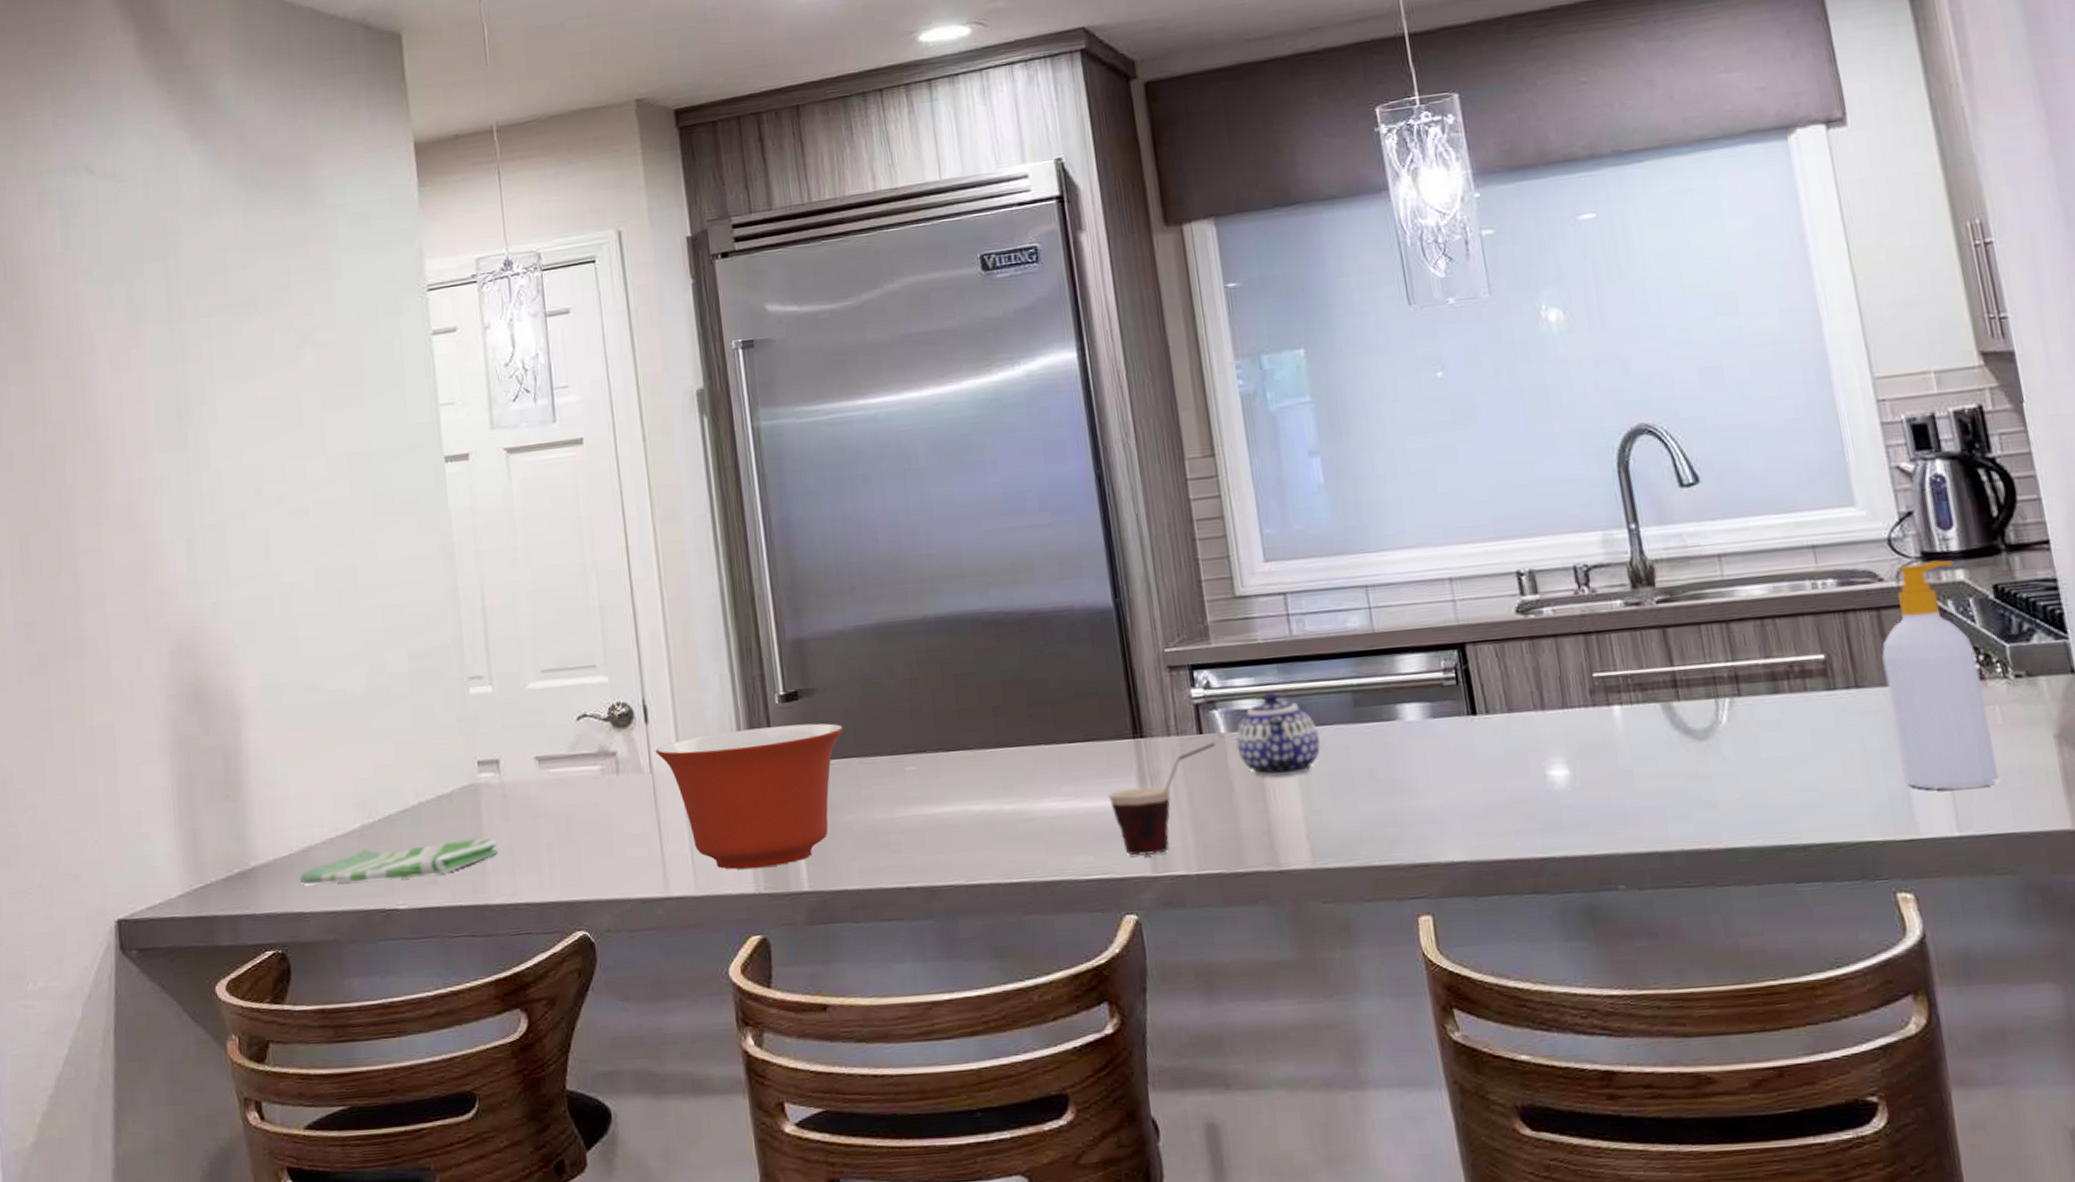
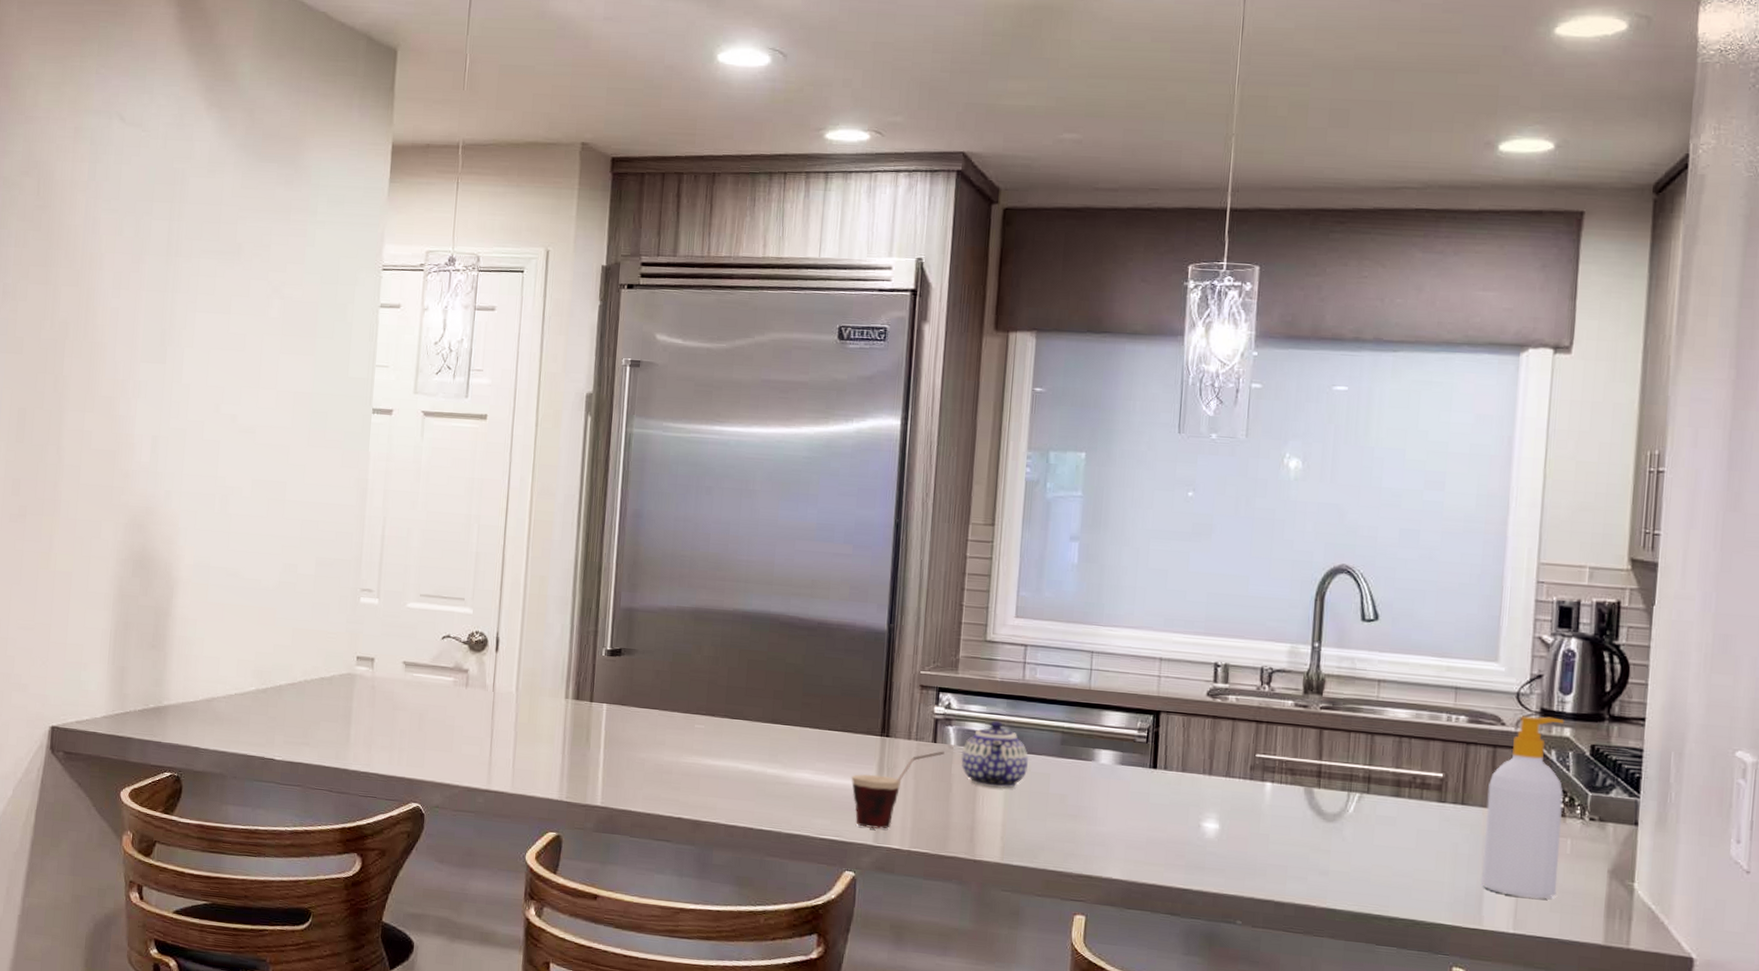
dish towel: present [299,837,499,885] -> none [200,708,362,738]
mixing bowl: present [655,723,844,870] -> none [499,670,653,782]

